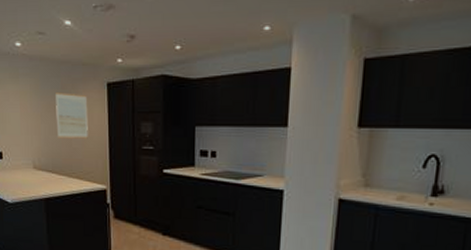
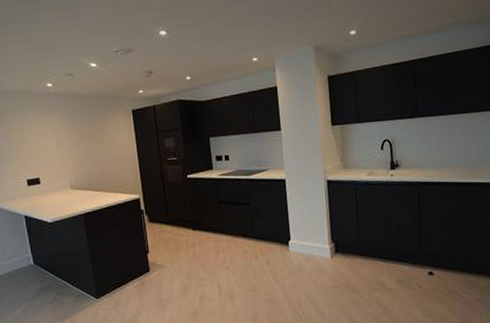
wall art: present [56,92,88,139] -> none [87,121,119,160]

